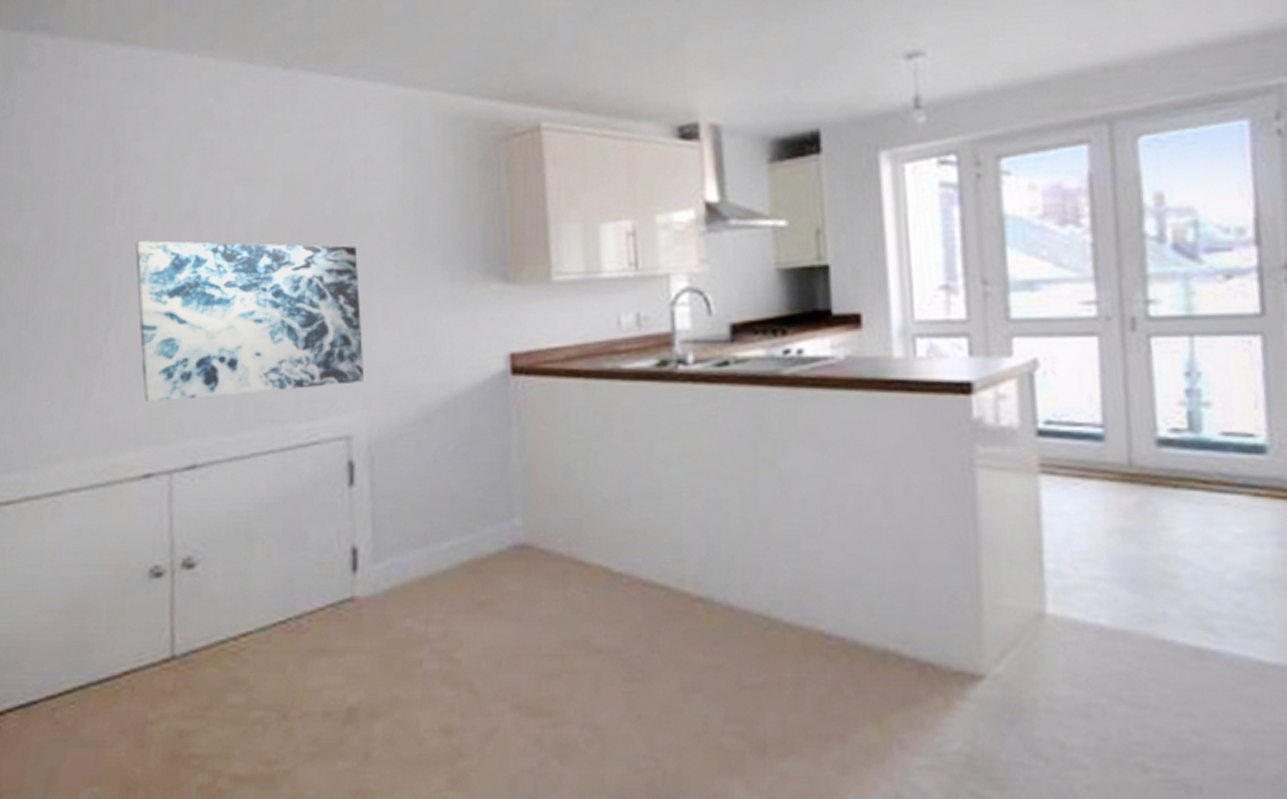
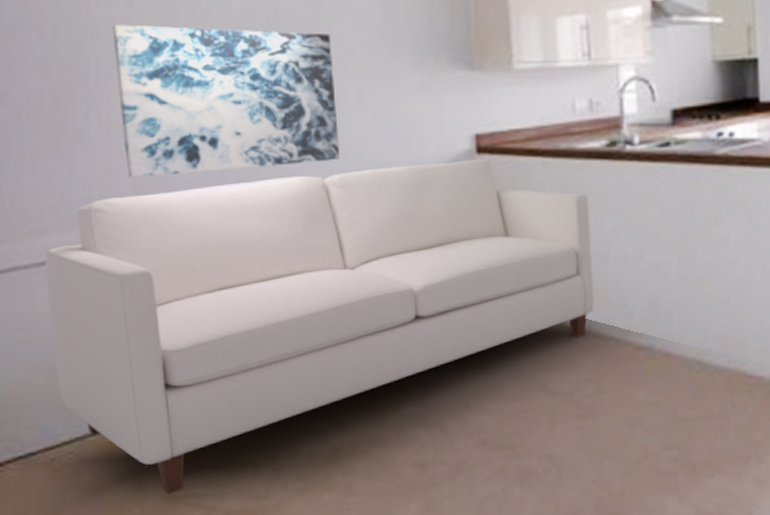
sofa: none [57,380,644,755] -> present [45,159,594,495]

